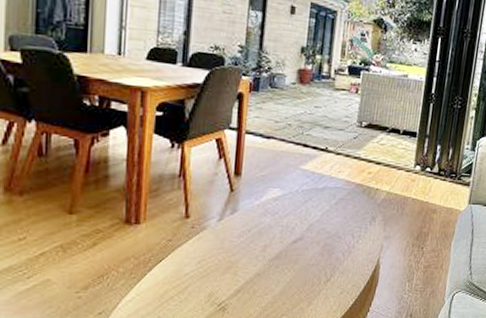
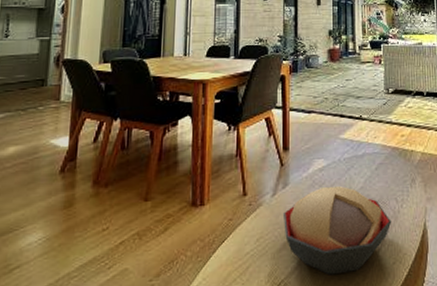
decorative bowl: none [229,217,345,300] -> present [284,186,392,275]

